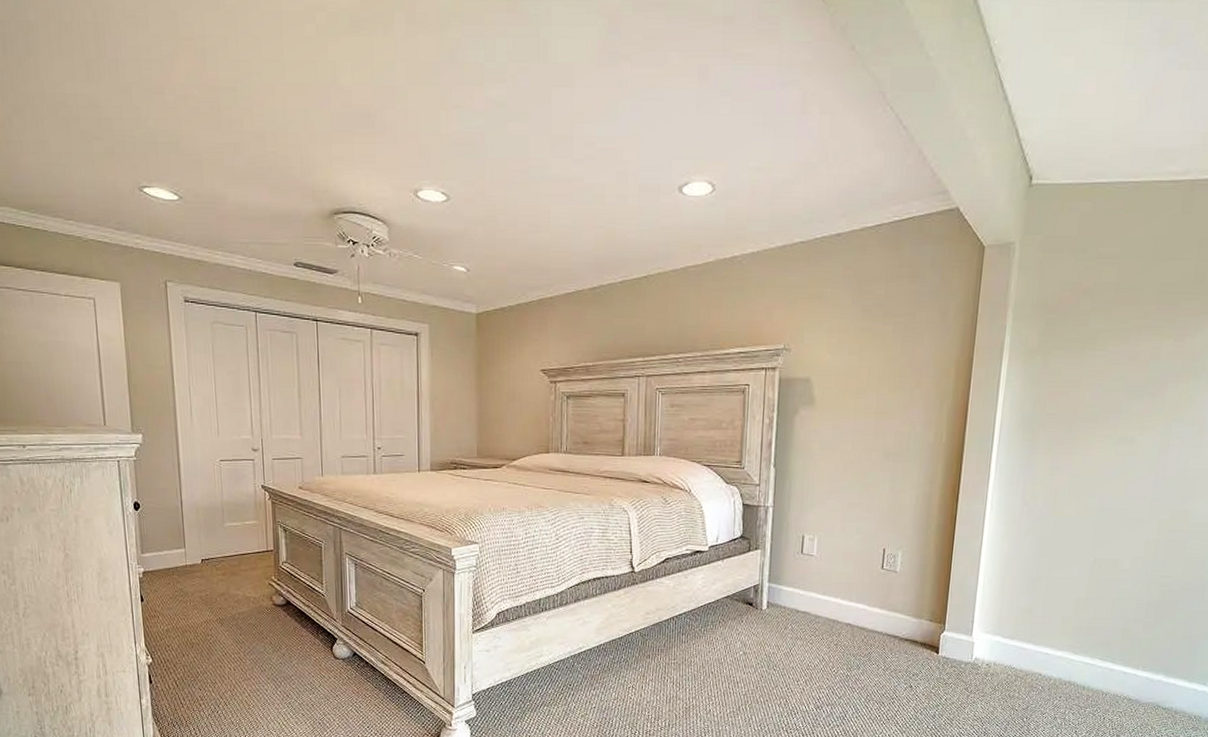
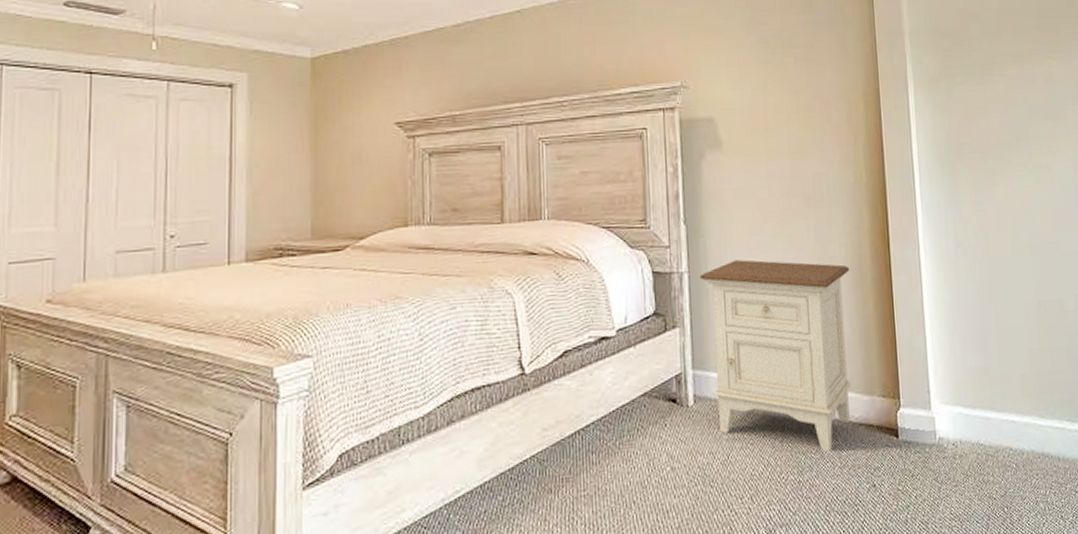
nightstand: none [782,500,918,657] -> present [699,259,851,452]

